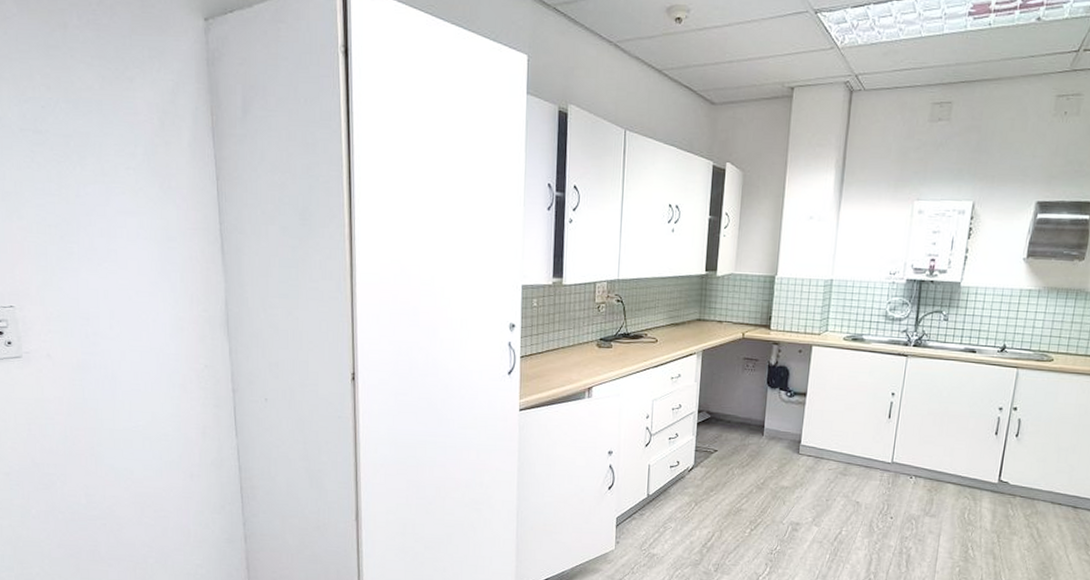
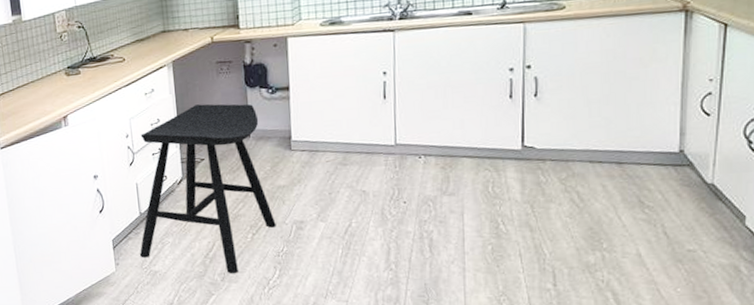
stool: none [640,396,774,566] -> present [139,104,276,274]

